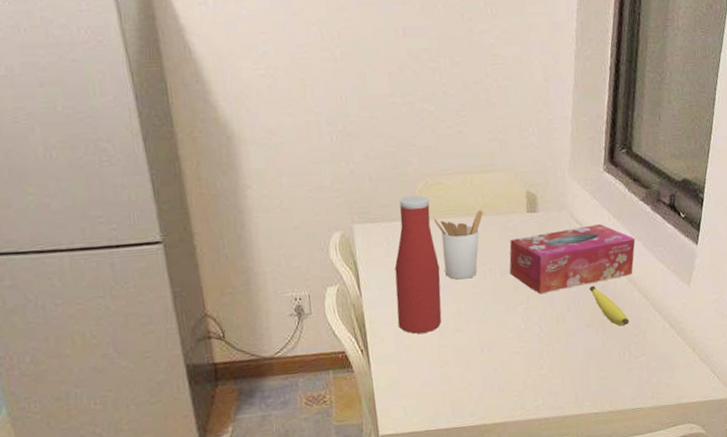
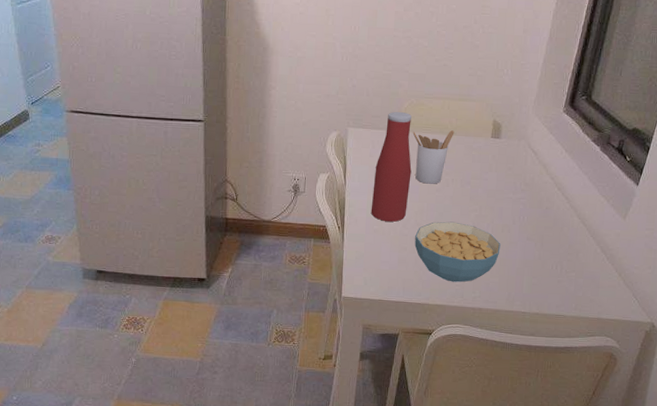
cereal bowl: none [456,320,559,393] -> present [415,221,501,283]
tissue box: present [509,224,636,294] -> none [468,155,582,206]
banana: present [589,285,630,327] -> none [535,206,566,244]

